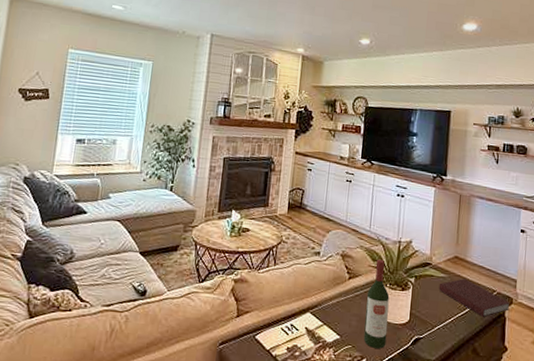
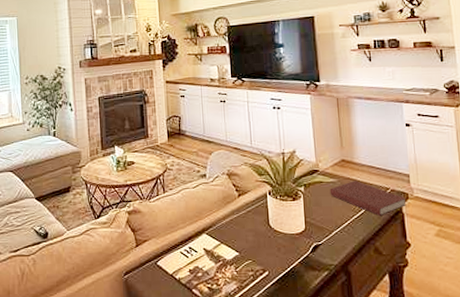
wine bottle: present [363,259,390,349] -> none [258,173,286,260]

